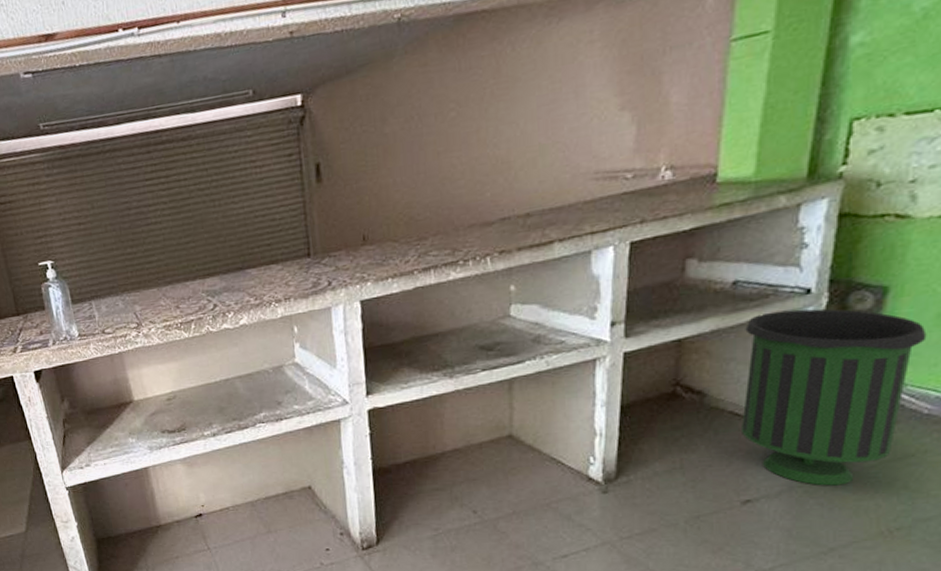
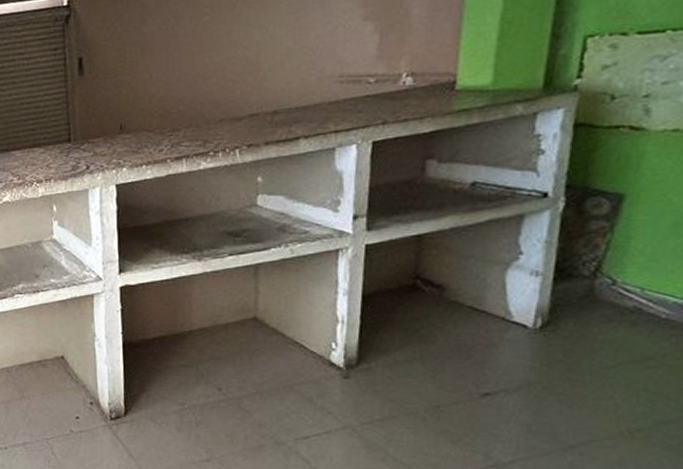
trash can: present [742,308,927,486] -> none [480,211,663,384]

